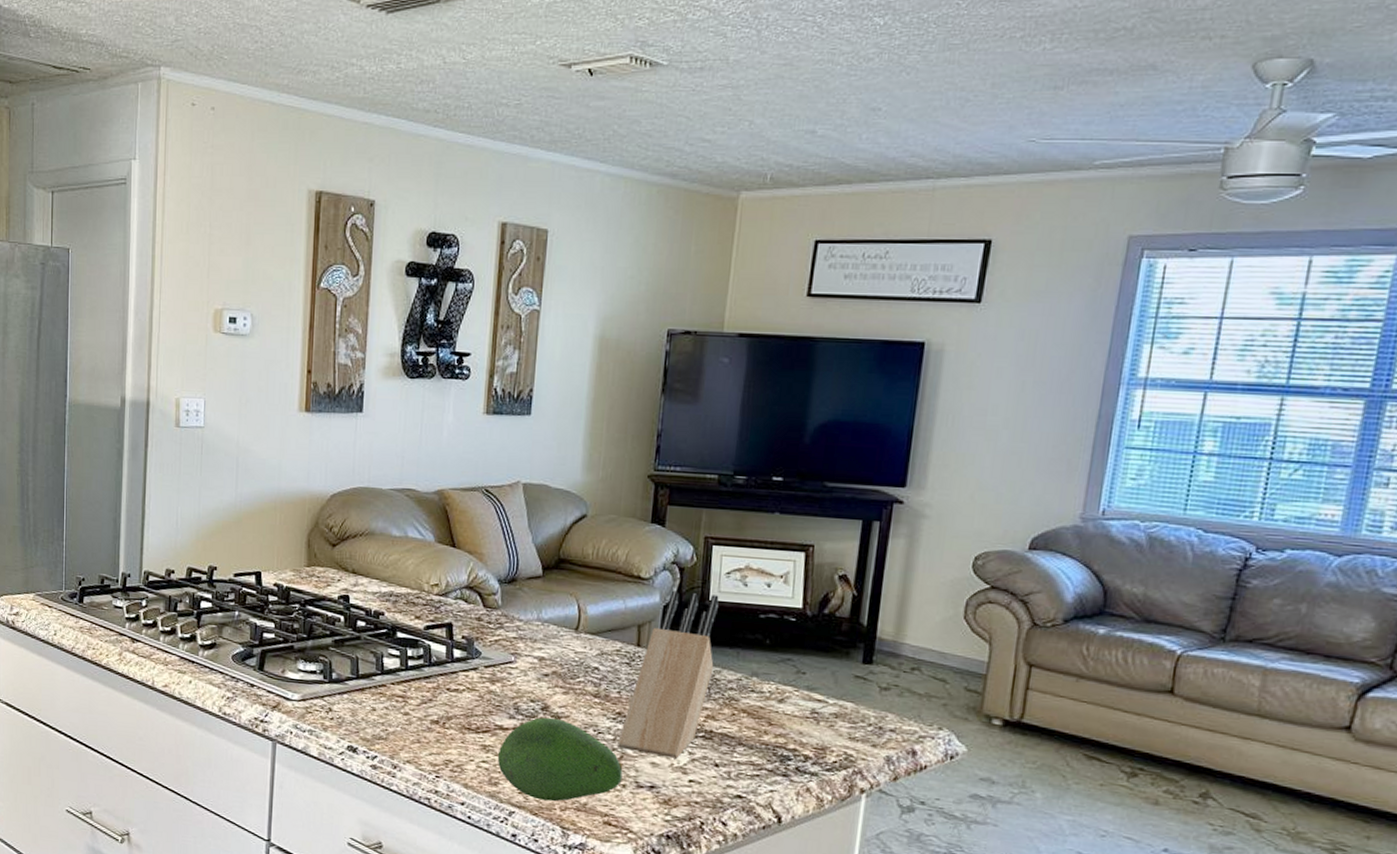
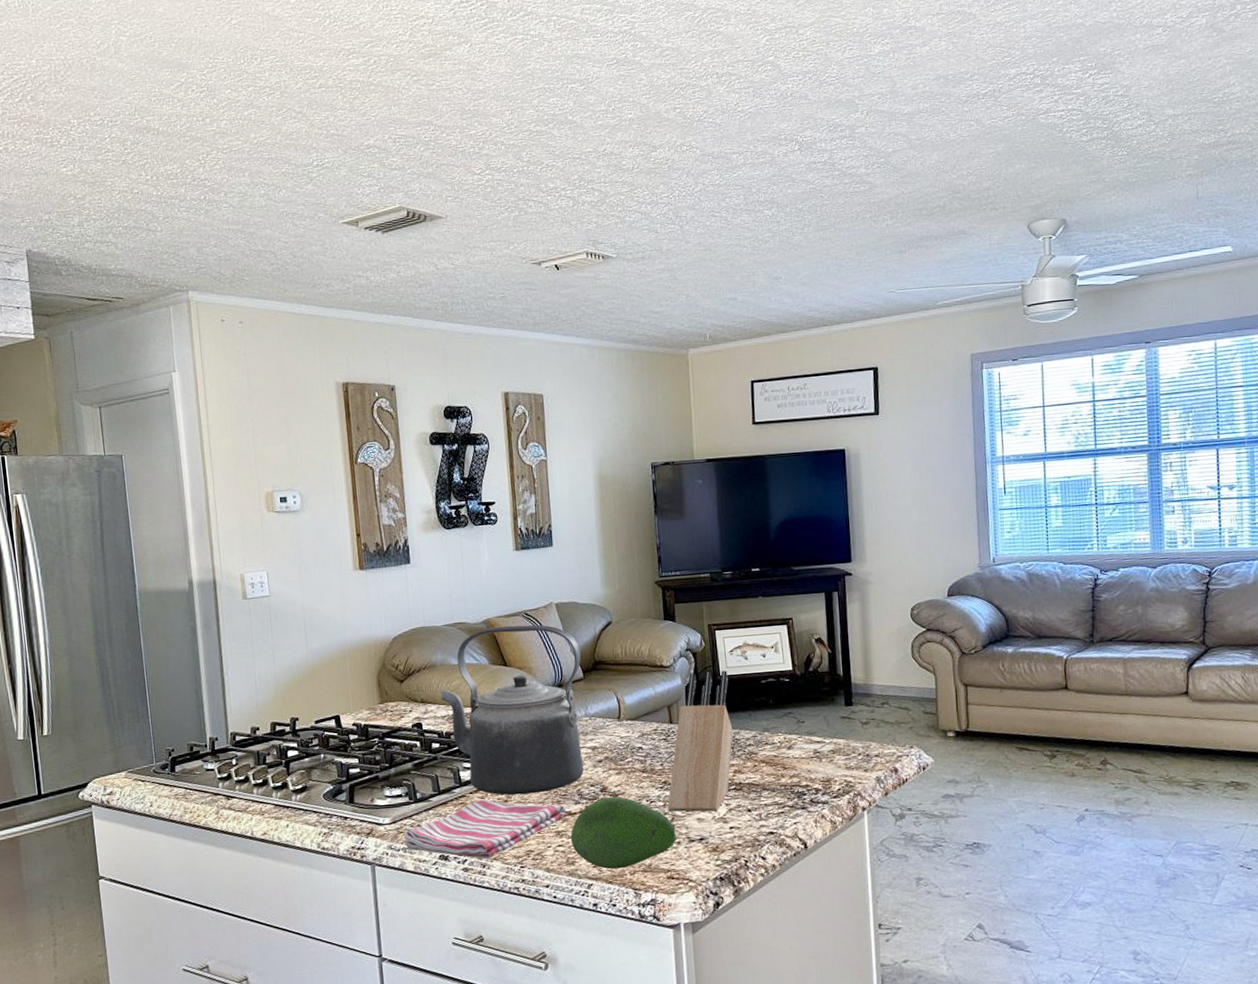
dish towel: none [312,694,497,760] -> present [404,800,566,859]
kettle: none [374,500,544,698] -> present [440,624,584,795]

